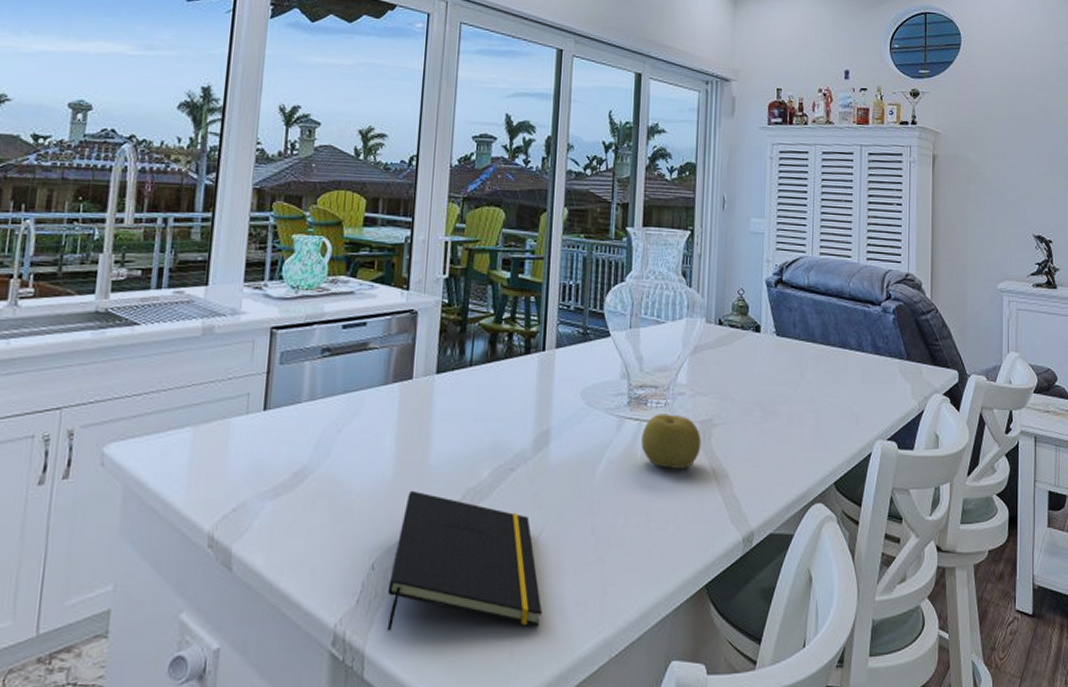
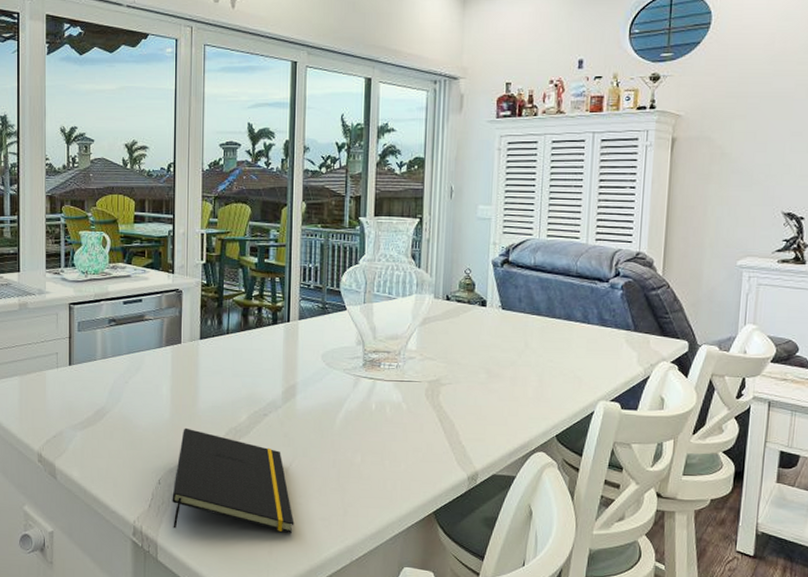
fruit: present [641,414,701,469] -> none [376,374,430,419]

